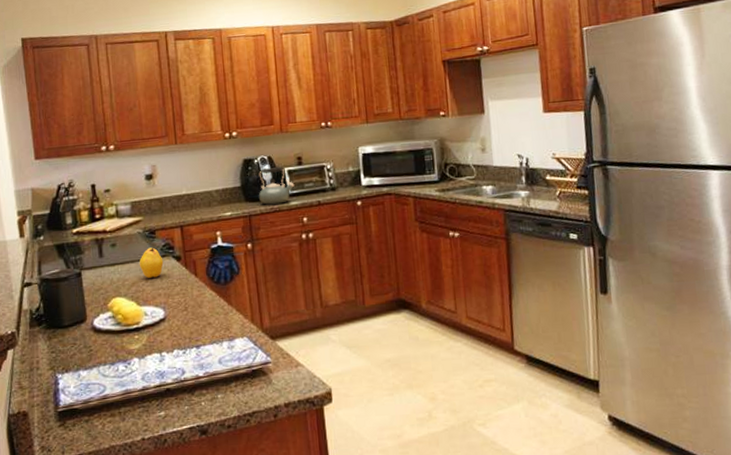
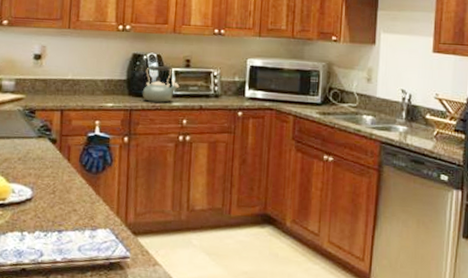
fruit: present [139,247,164,278] -> none [14,126,39,157]

